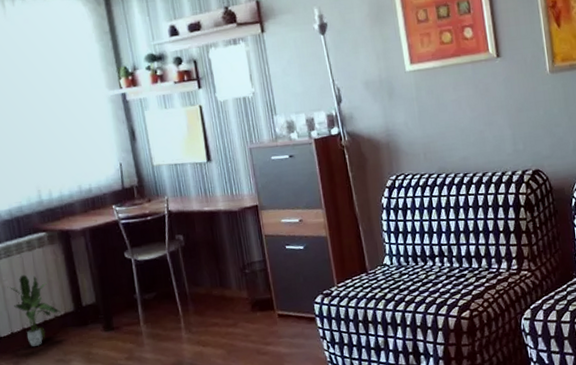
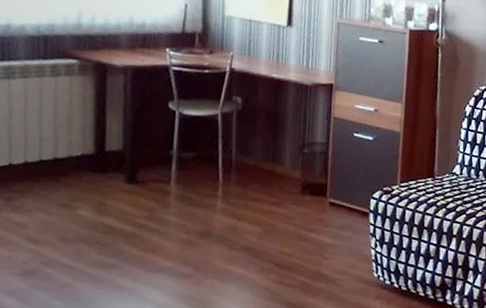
potted plant: present [7,275,62,346] -> none [15,101,78,185]

